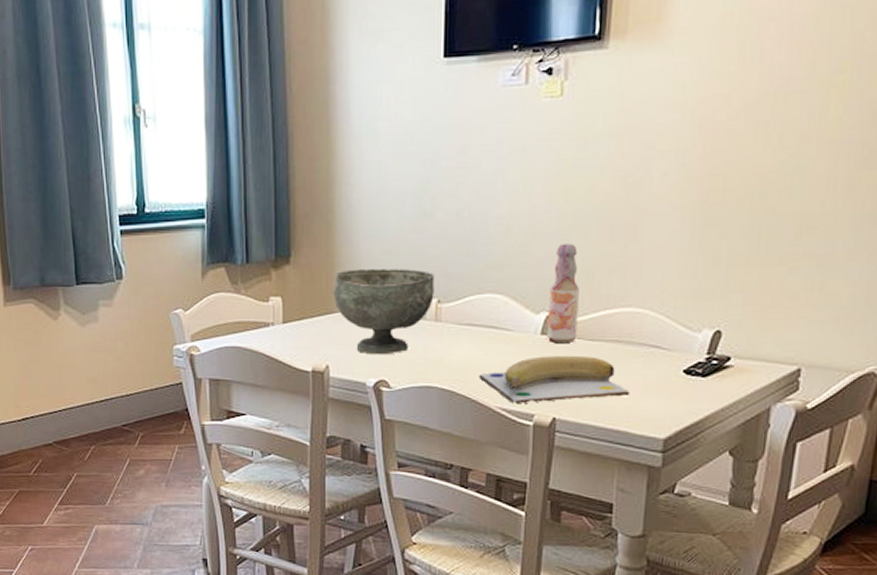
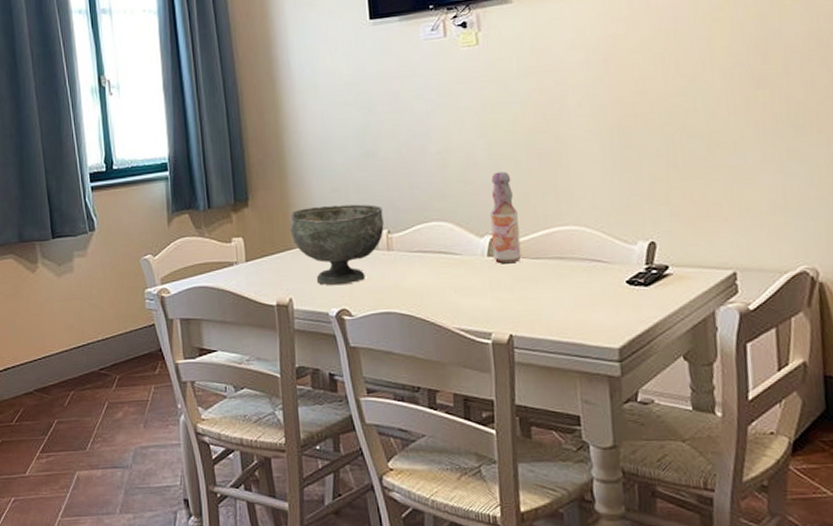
banana: present [478,356,630,403] -> none [434,274,580,323]

